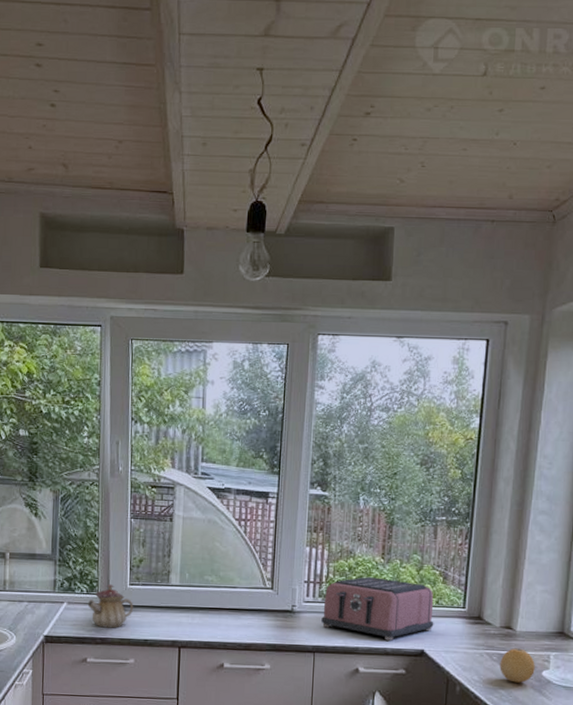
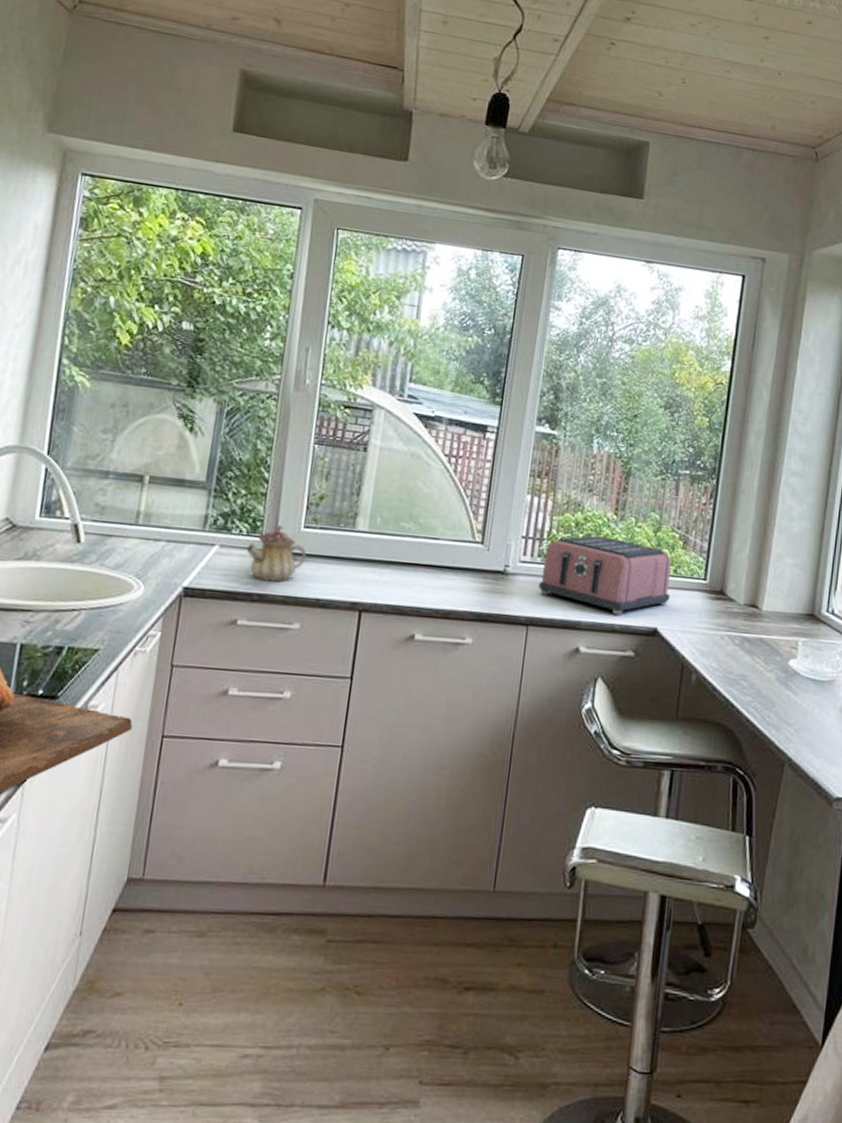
fruit: present [499,648,535,683] -> none [742,630,782,673]

